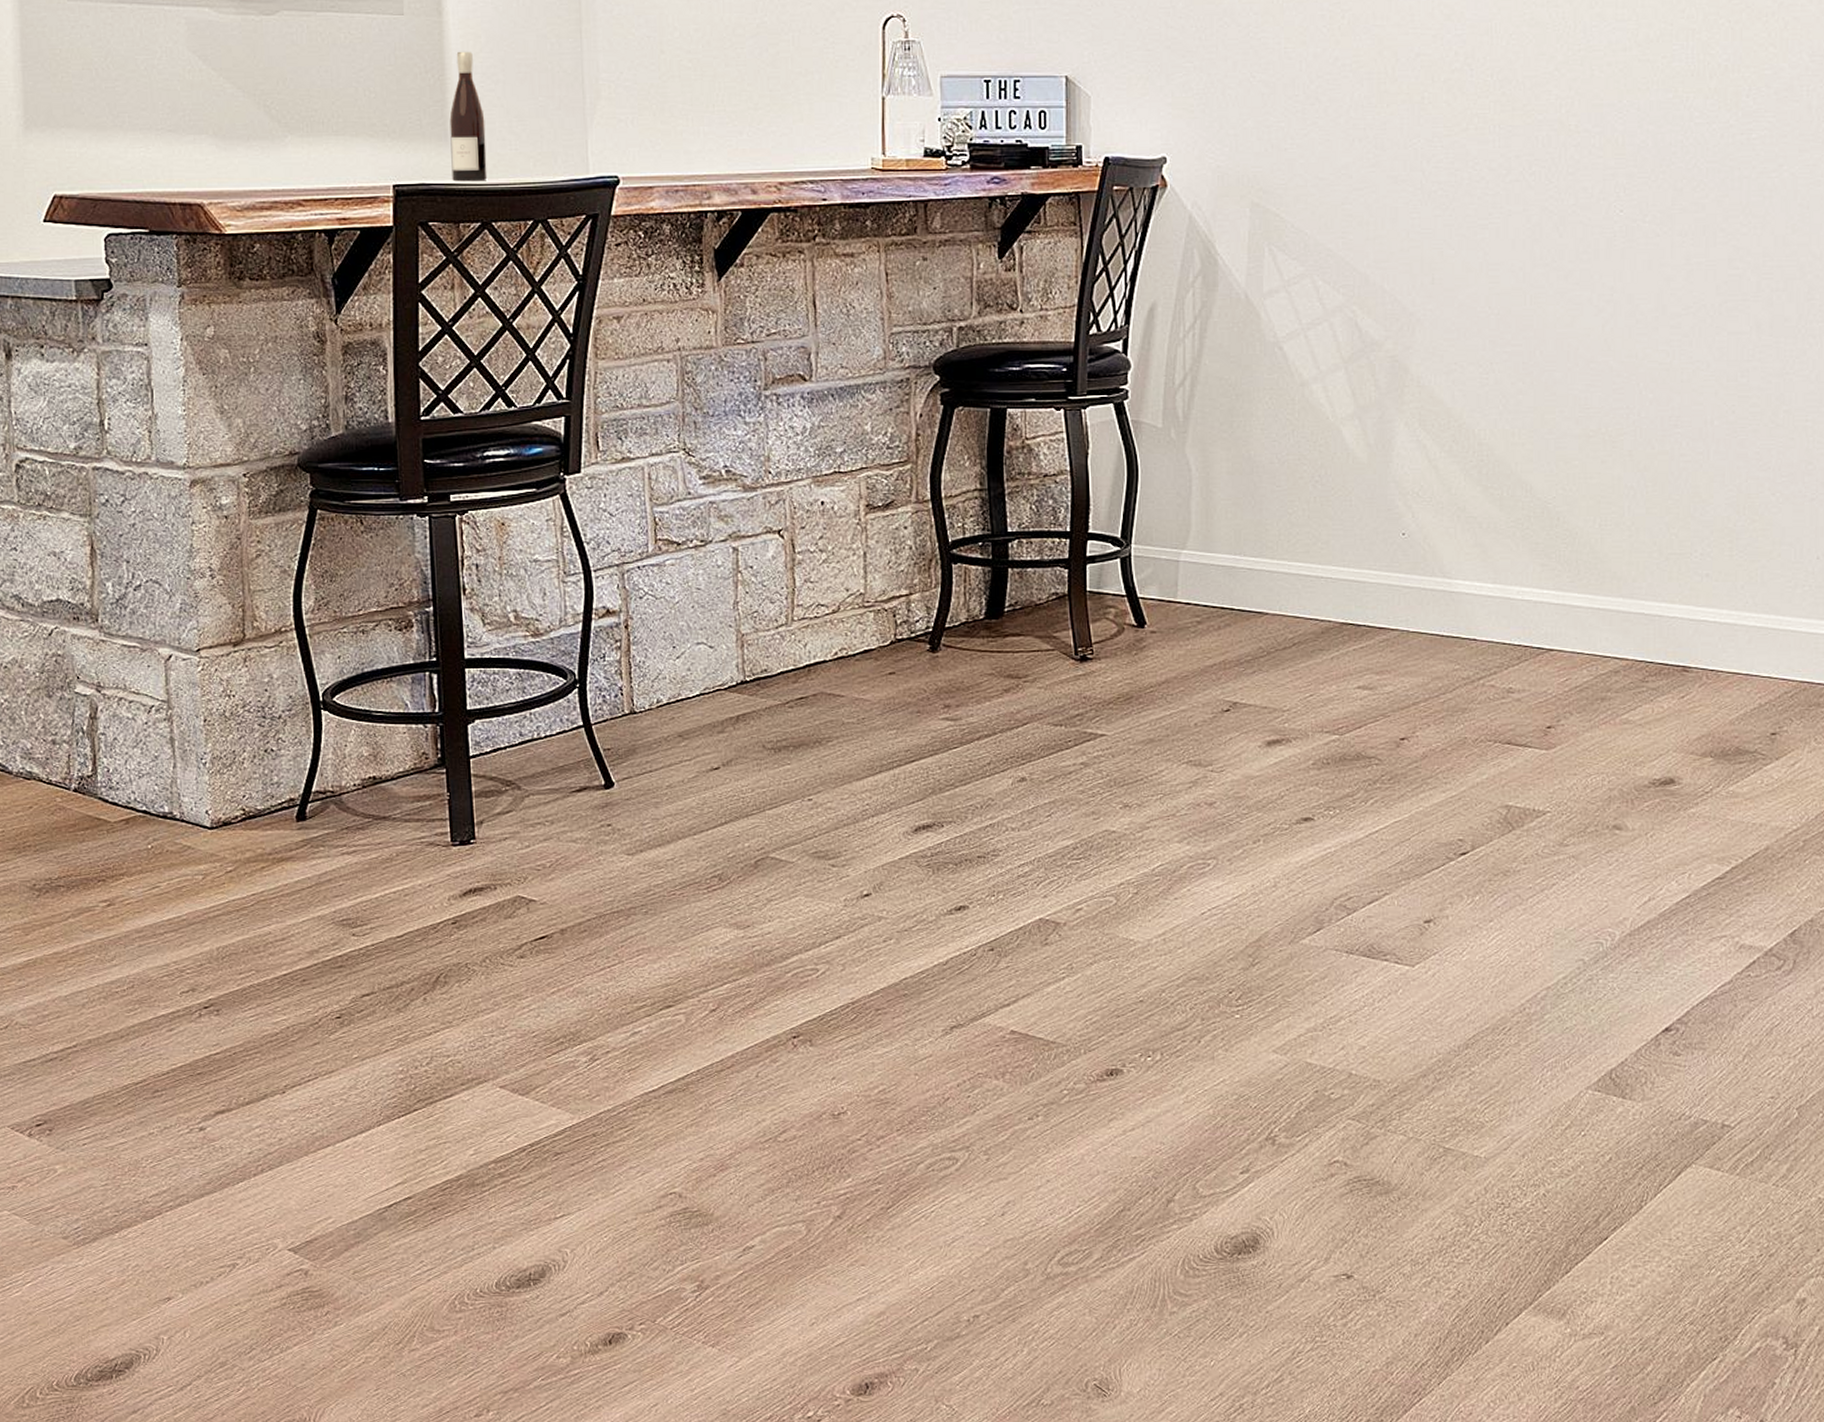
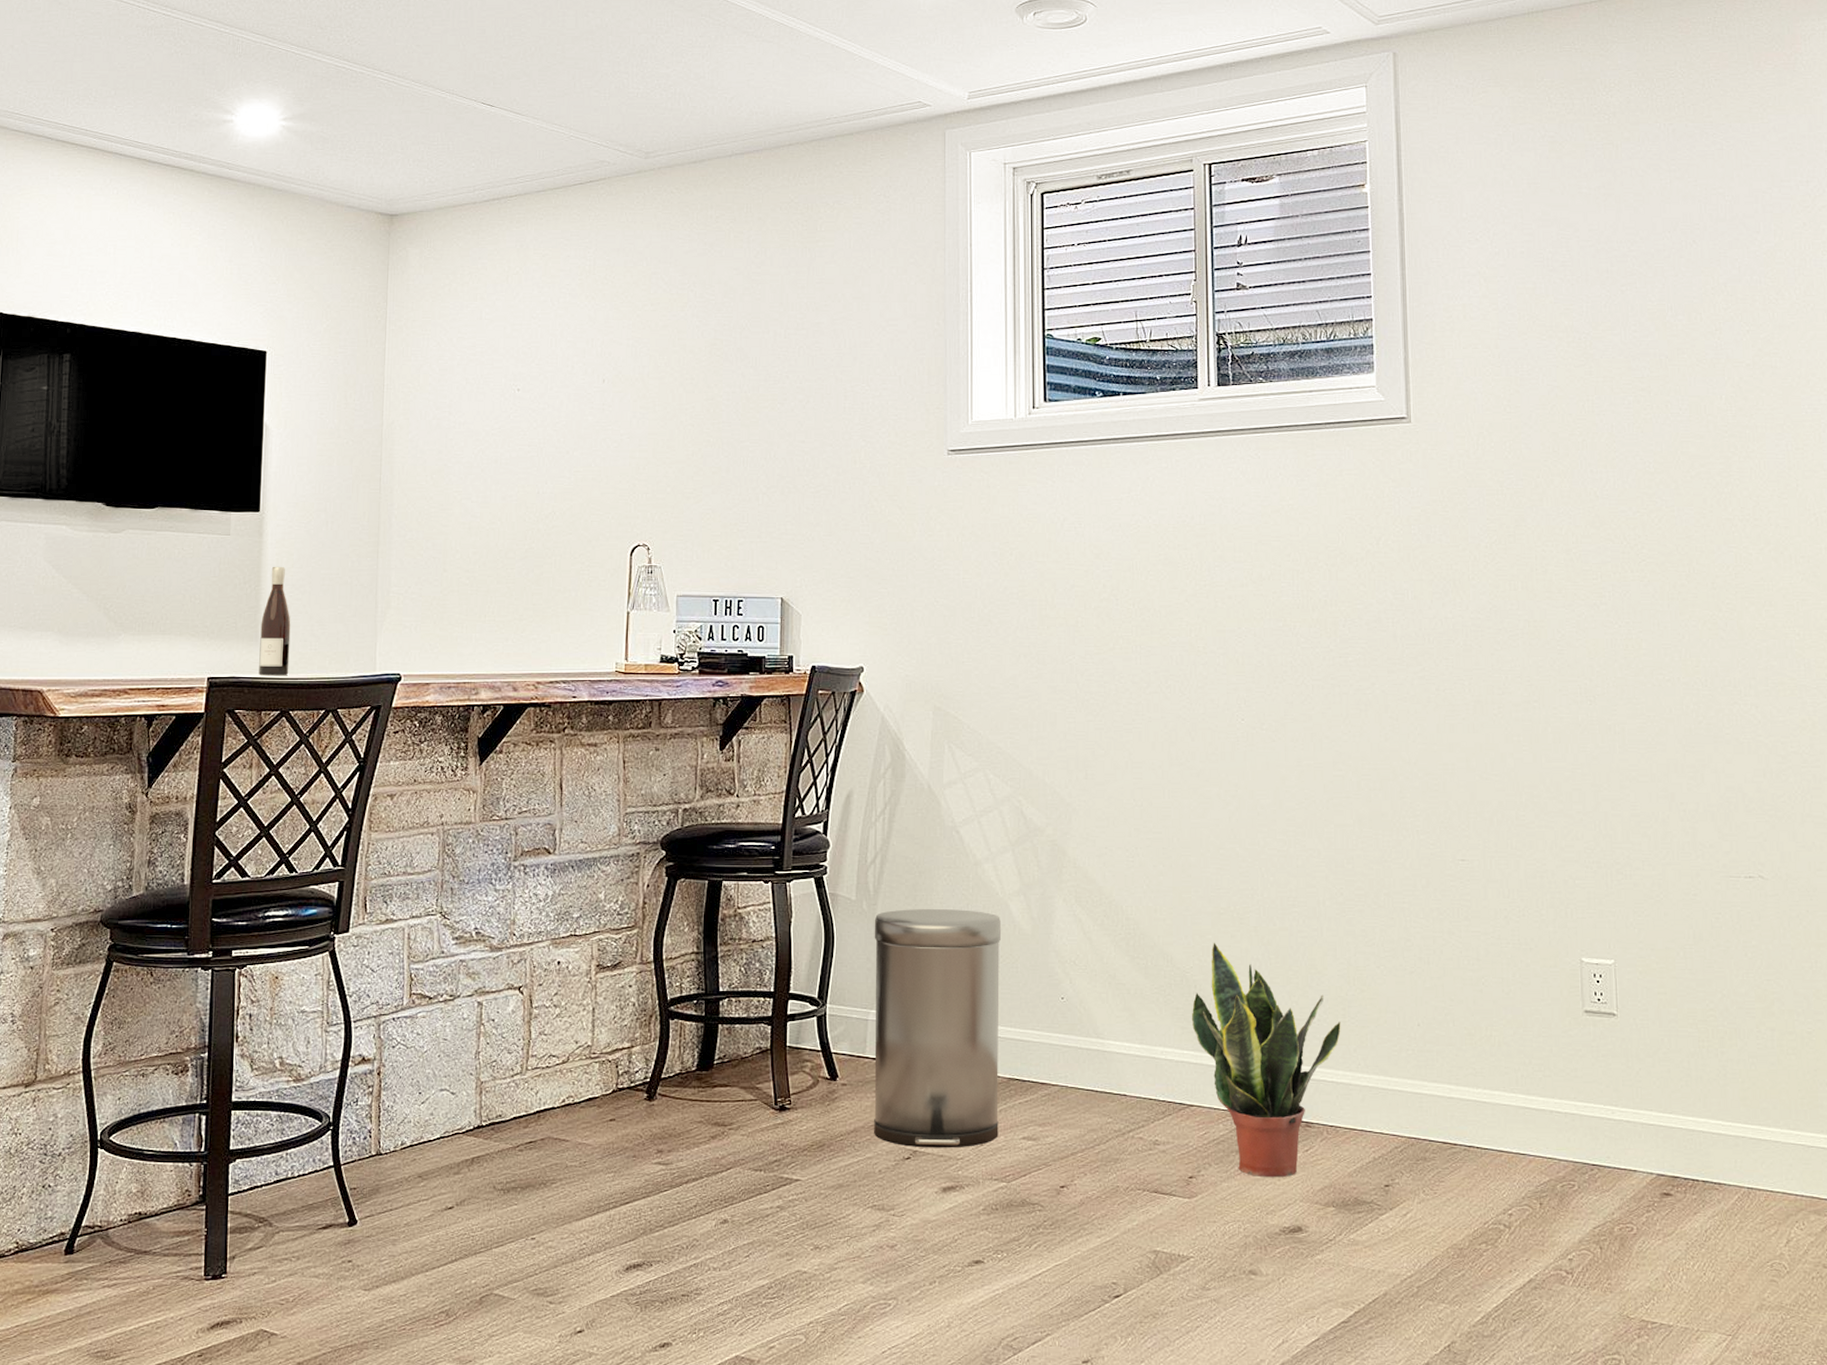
pedal bin: none [1184,436,1333,699] -> present [874,909,1002,1148]
potted plant: none [1552,468,1727,727] -> present [1191,942,1341,1178]

